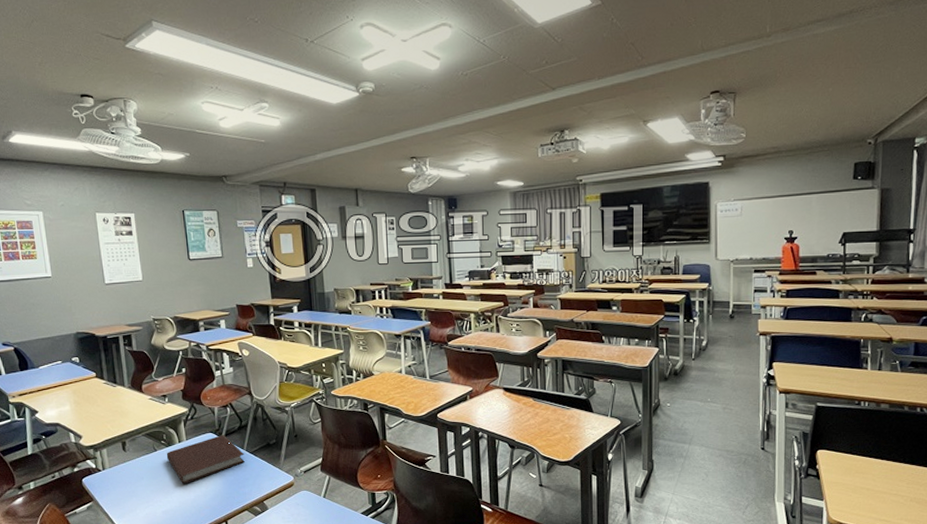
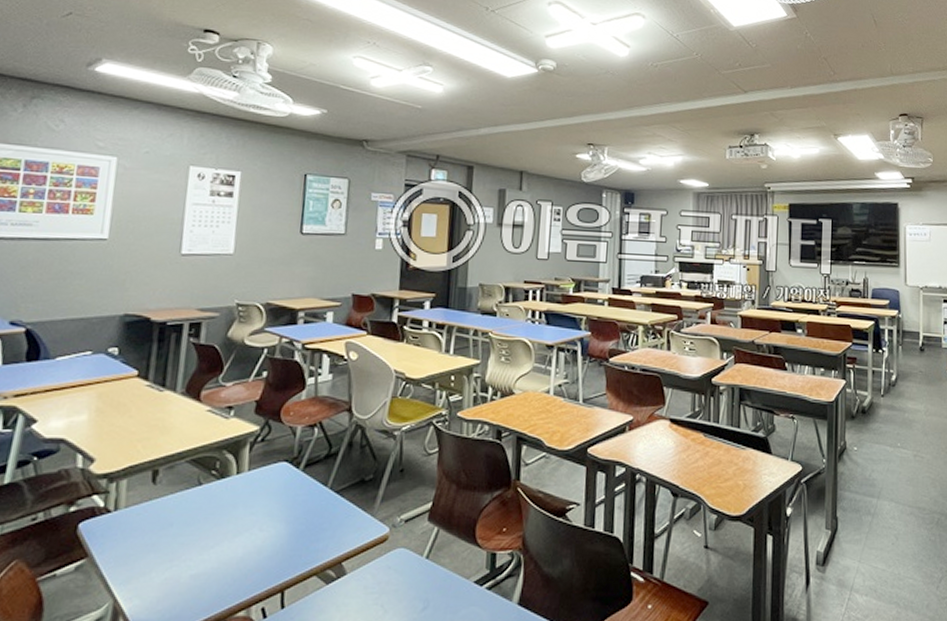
notebook: present [166,435,245,484] -> none [214,465,327,535]

